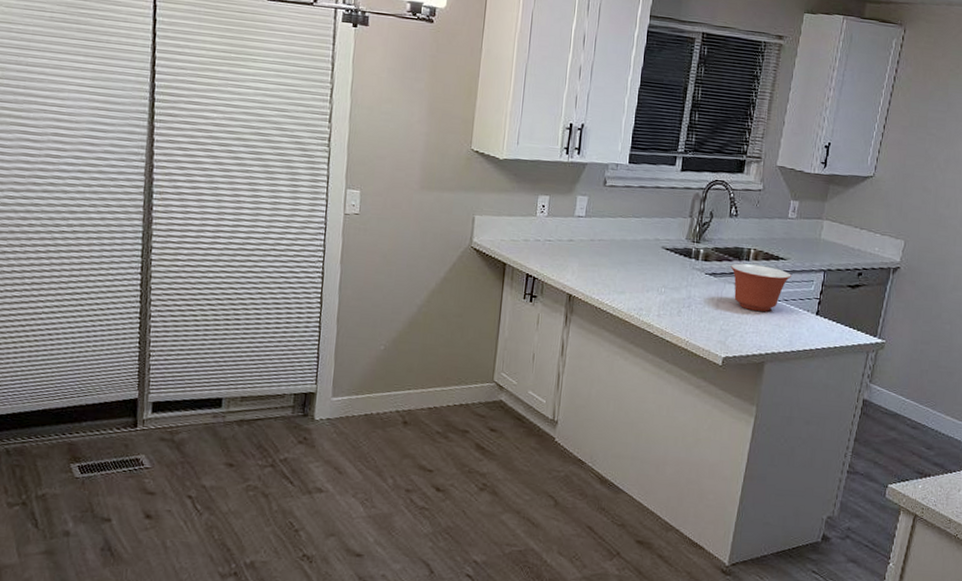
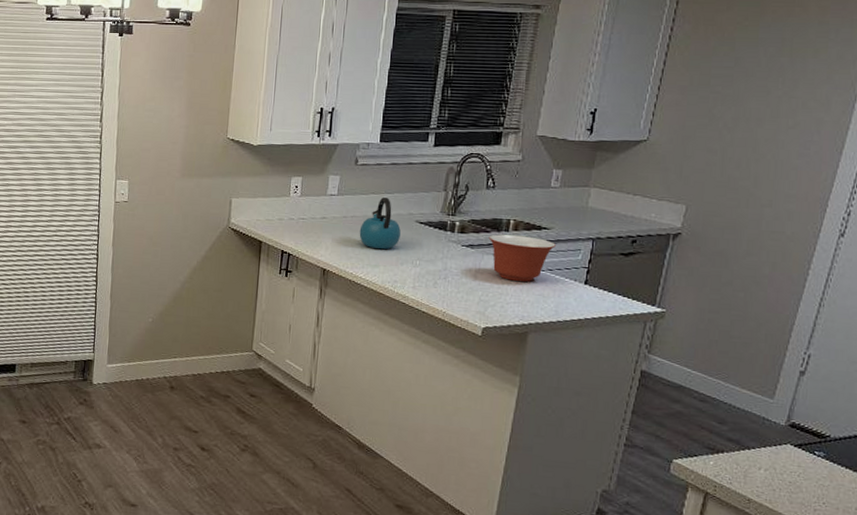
kettle: none [606,221,647,276] -> present [359,197,401,250]

